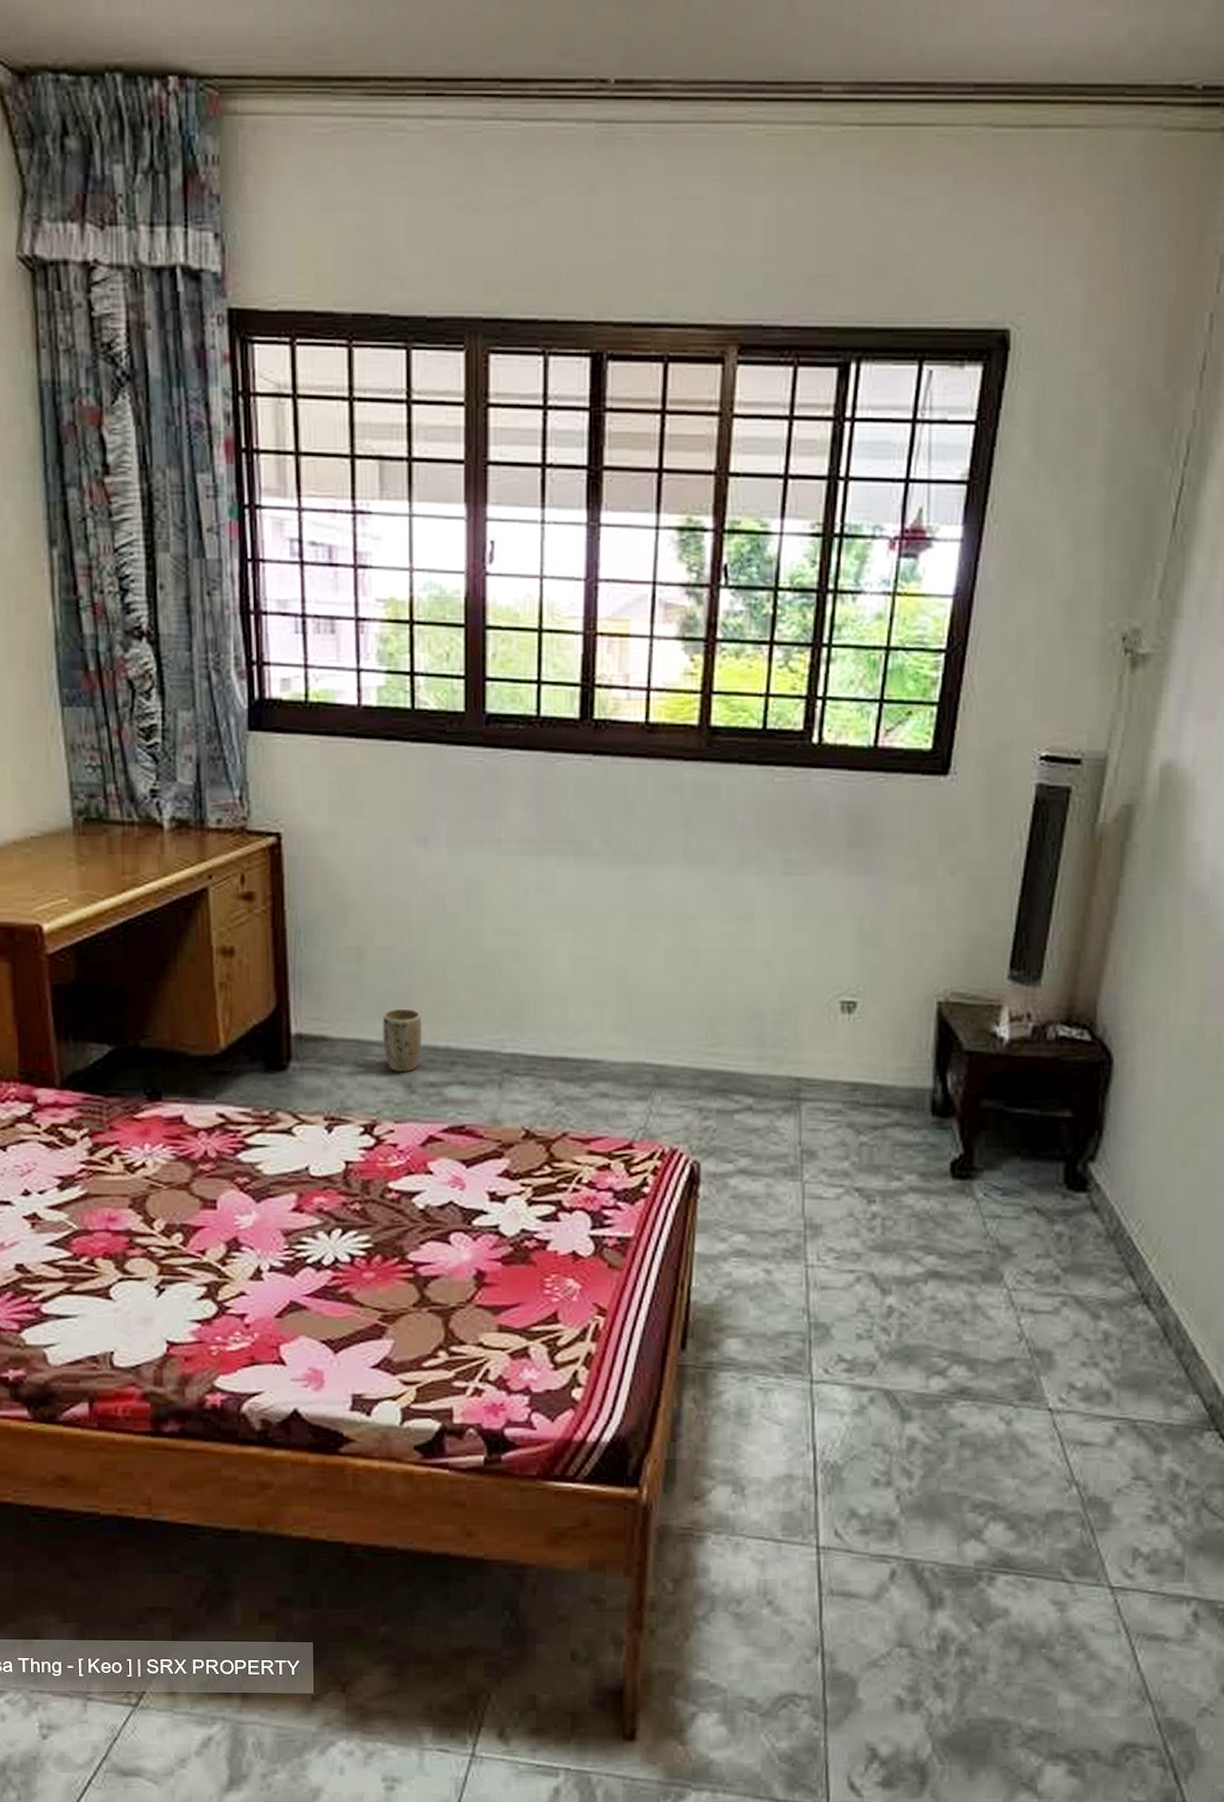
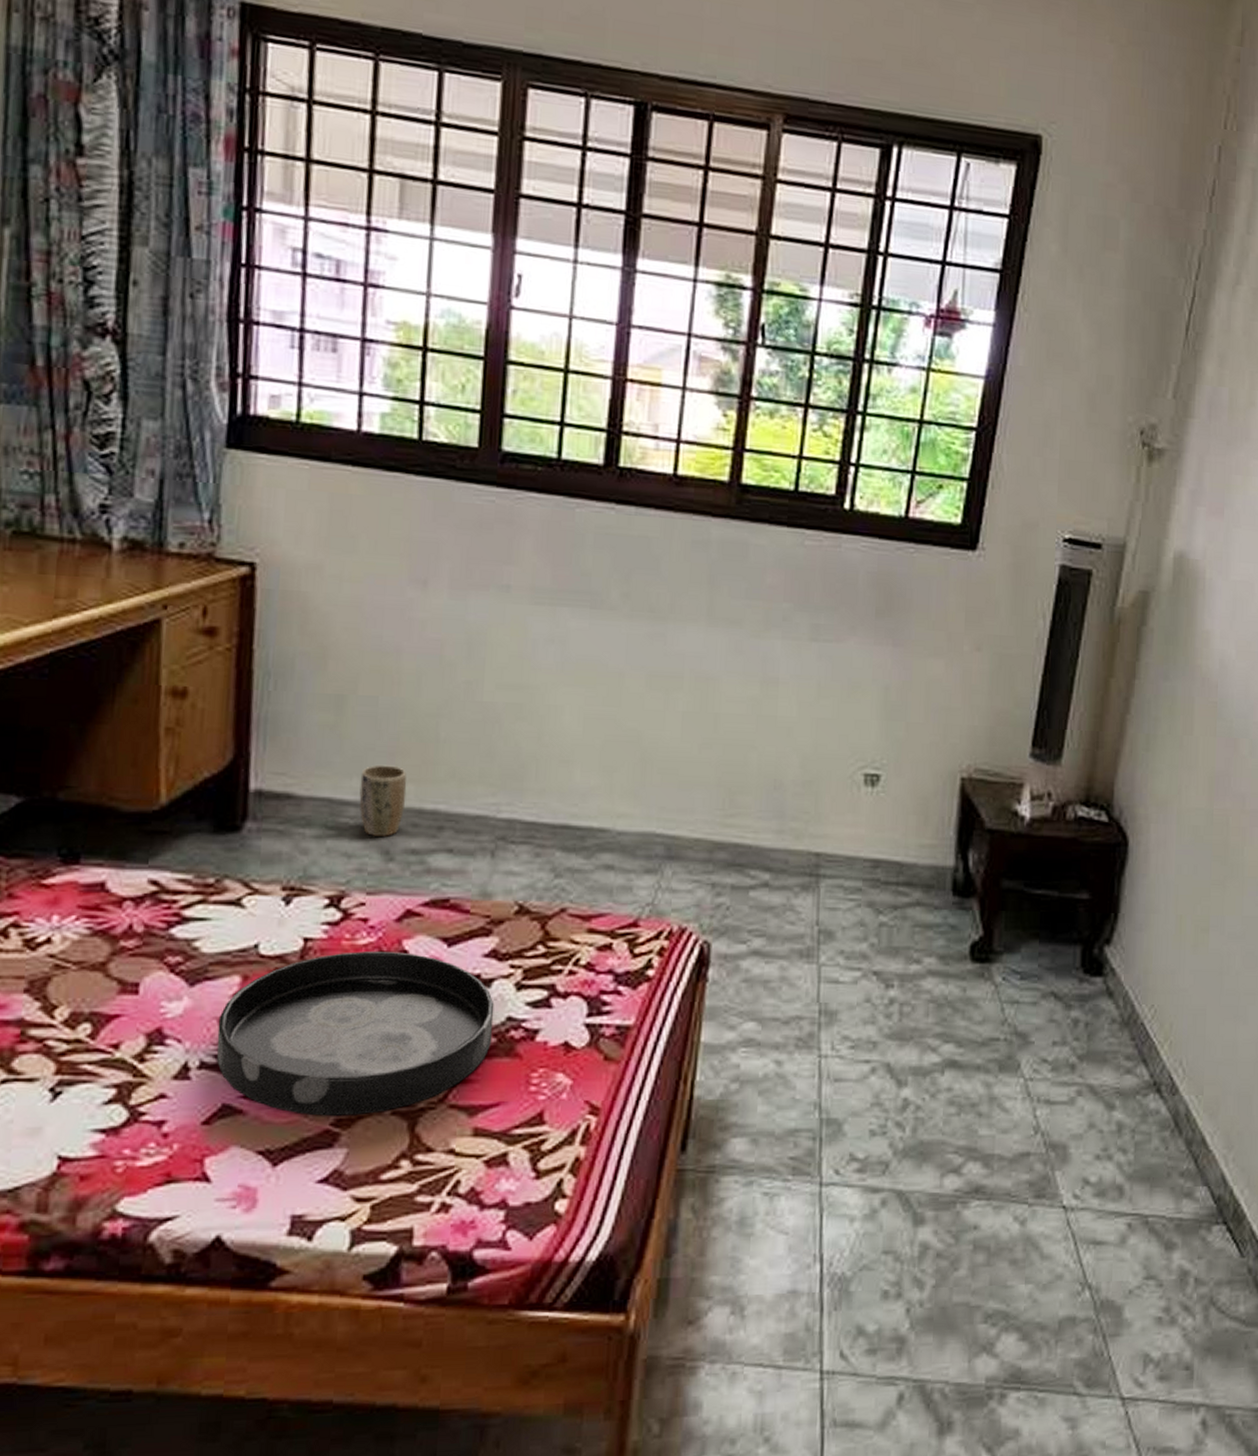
tray: none [281,1172,510,1312] -> present [216,951,495,1116]

